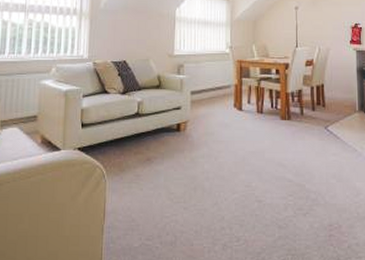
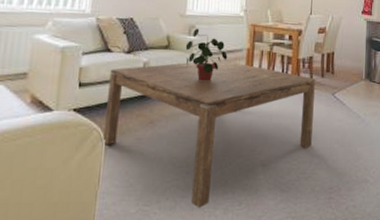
coffee table: none [105,97,307,244] -> present [102,60,315,208]
potted plant: none [175,67,216,119] -> present [185,28,228,82]

